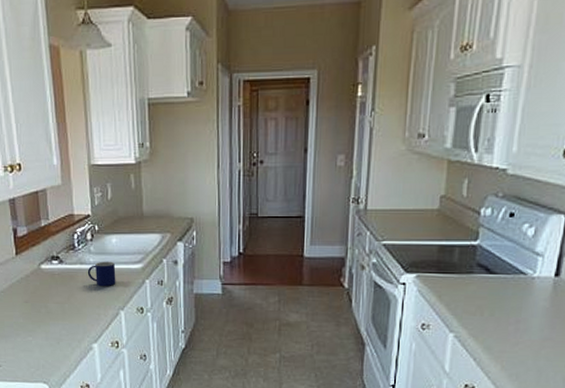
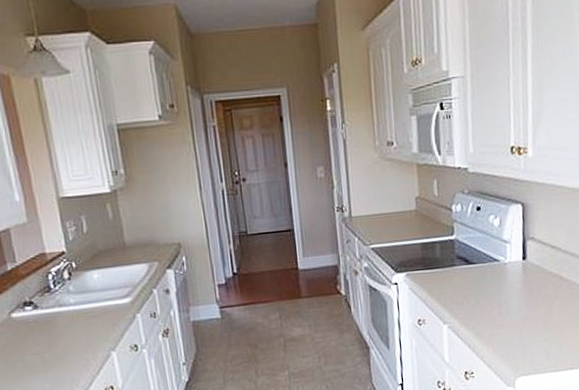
mug: present [87,261,116,286] -> none [68,299,103,328]

